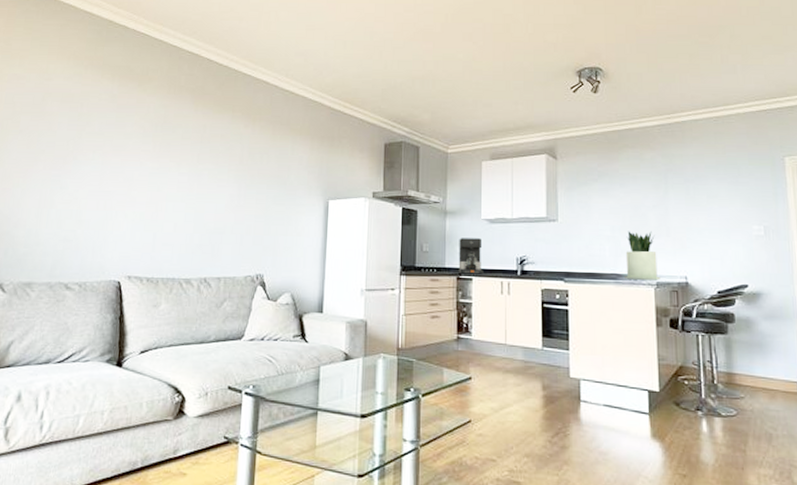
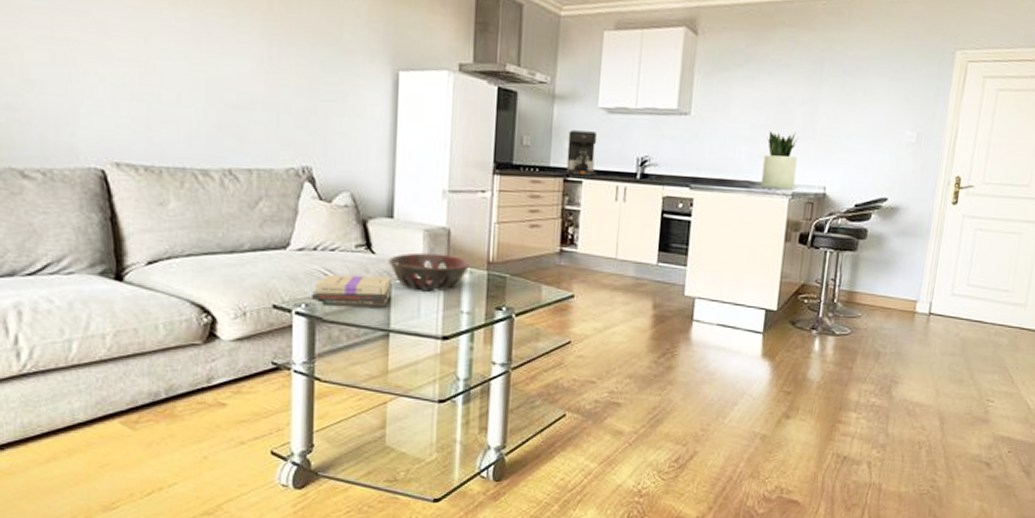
books: none [258,360,320,389] -> present [312,274,391,308]
decorative bowl: none [318,341,383,373] -> present [388,252,470,290]

